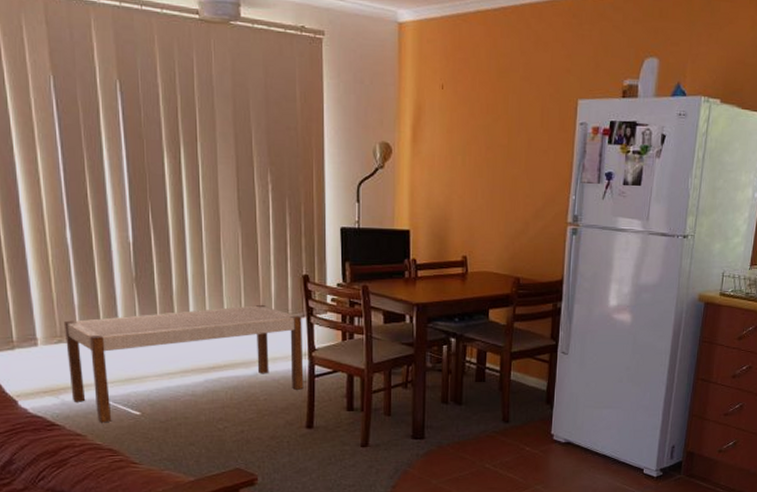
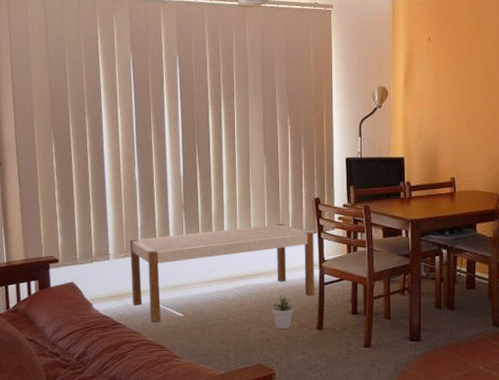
potted plant: none [253,390,279,429] -> present [272,295,294,330]

